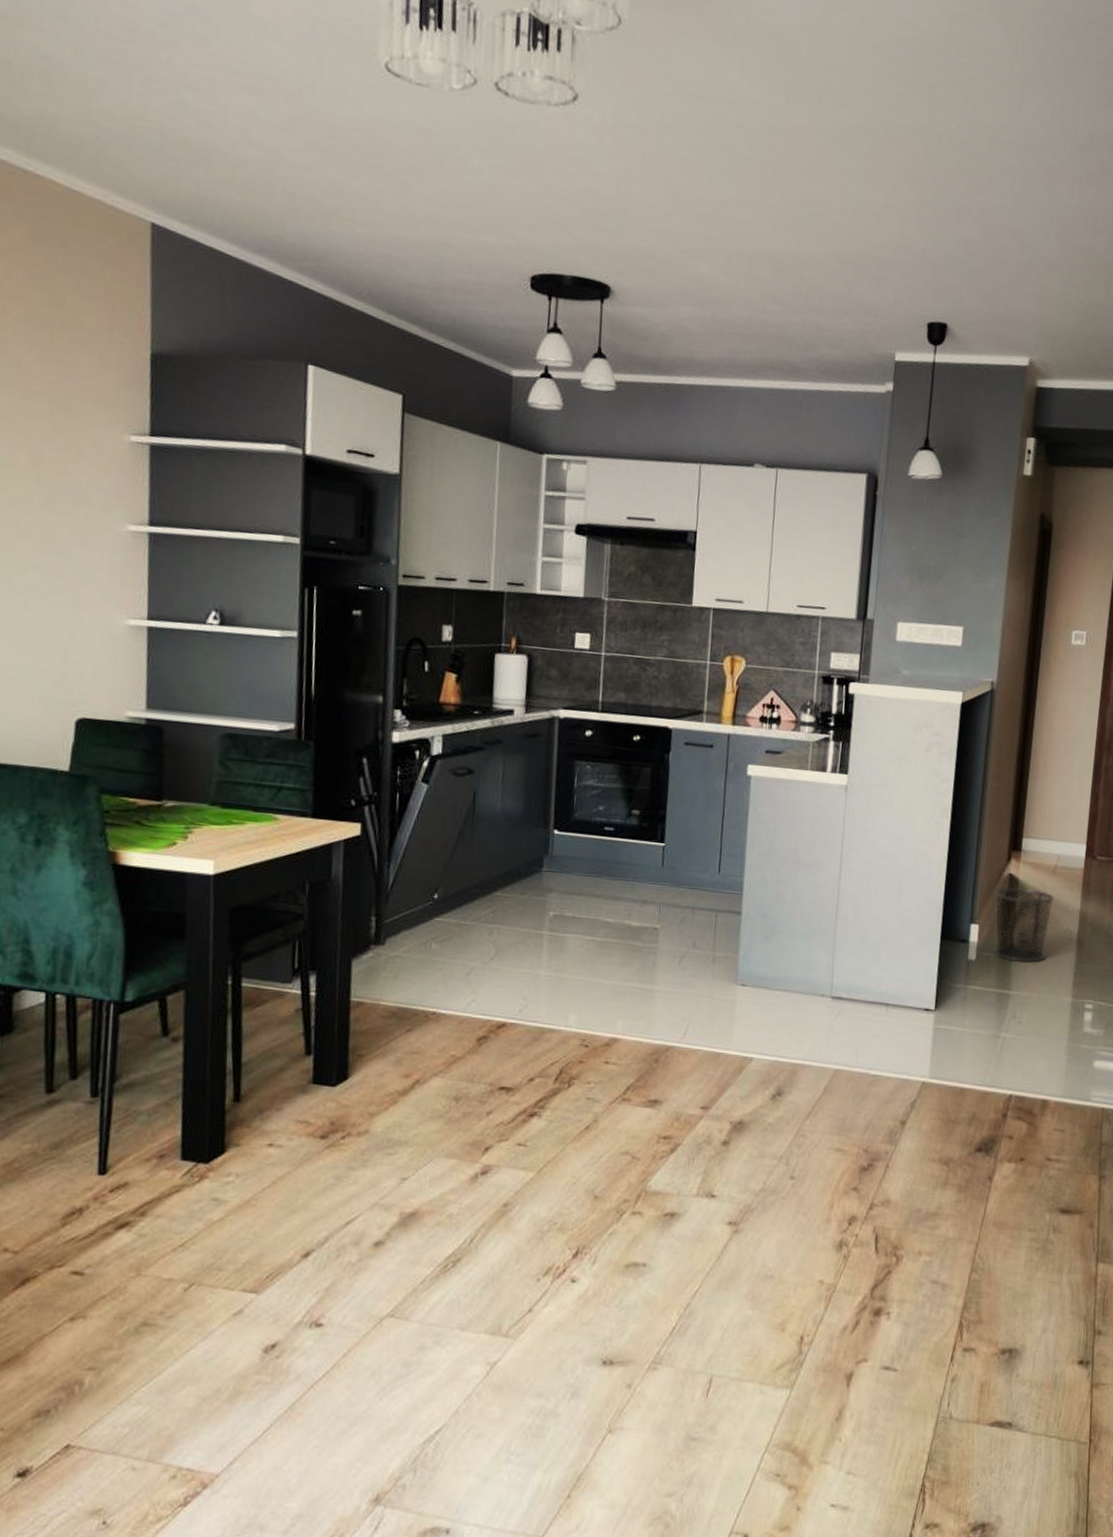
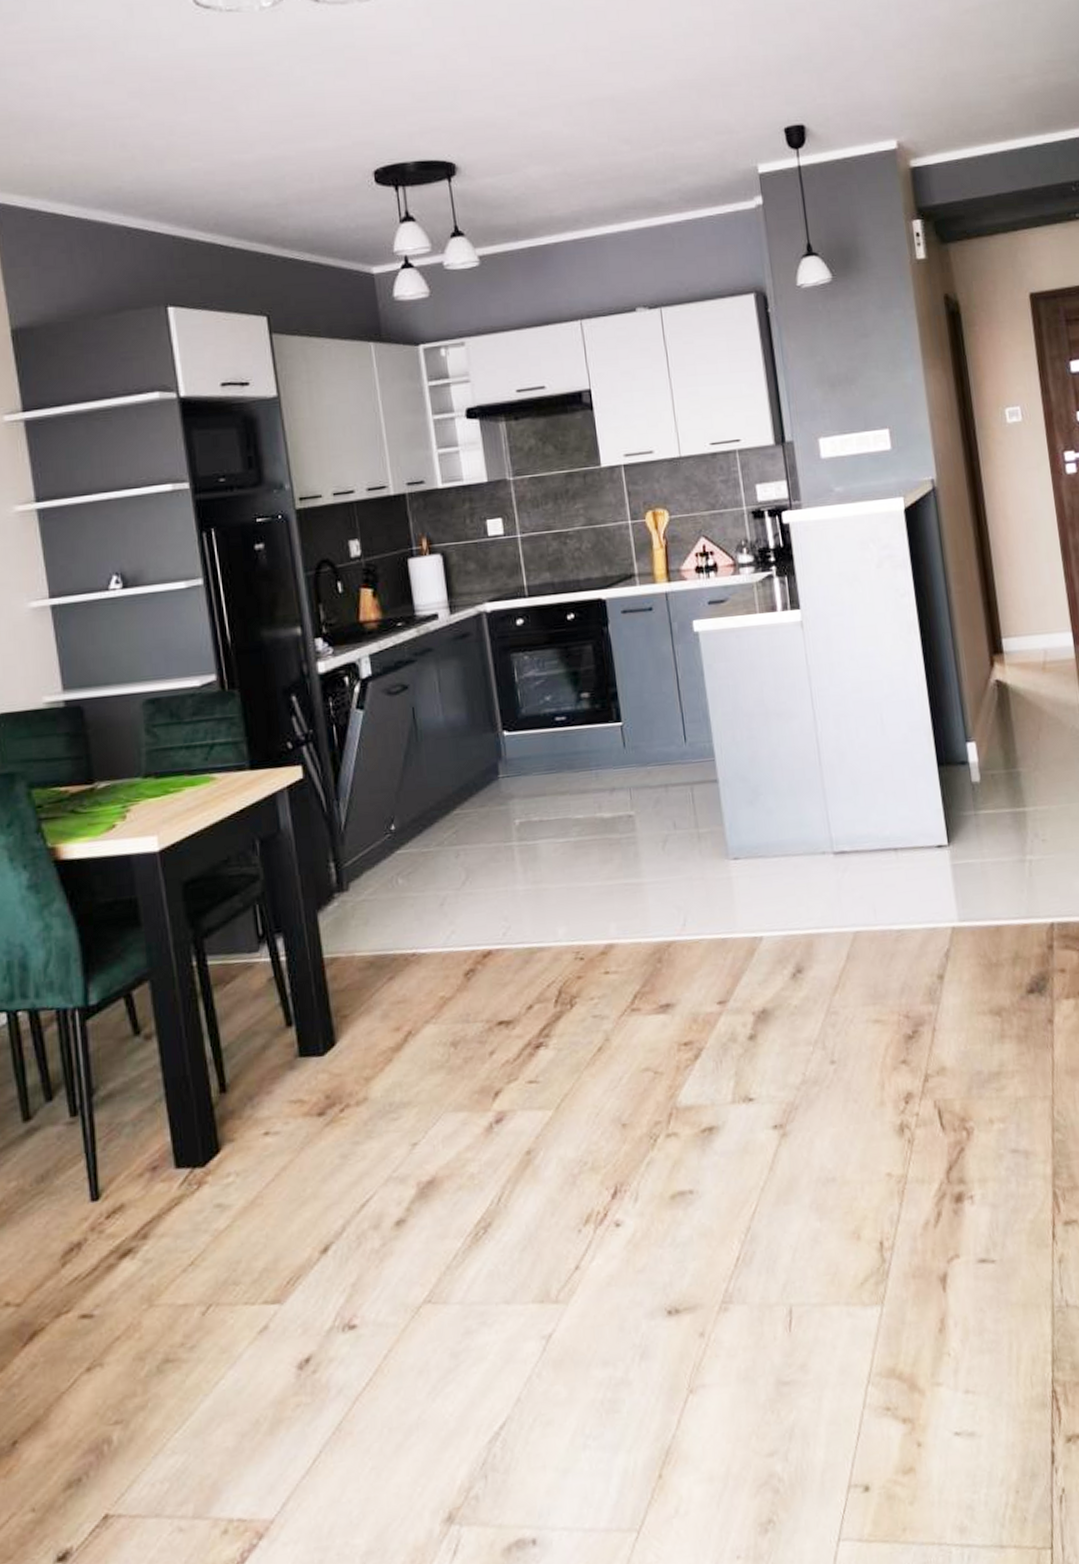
waste bin: present [994,887,1054,963] -> none [984,691,1055,775]

